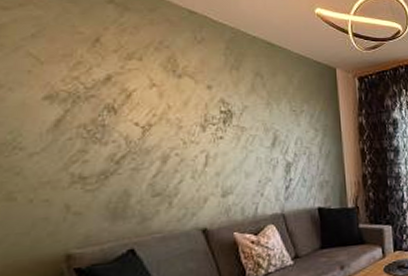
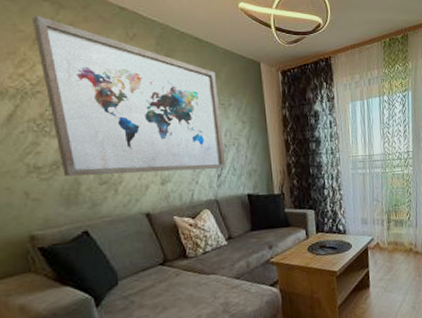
wall art: none [93,18,296,188] -> present [31,16,226,177]

